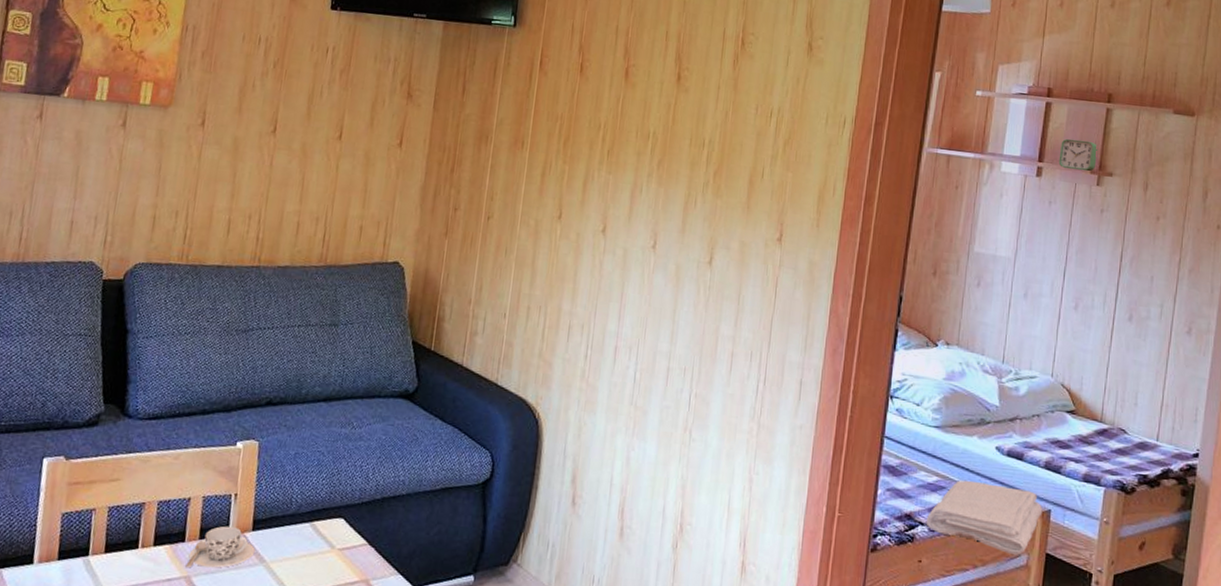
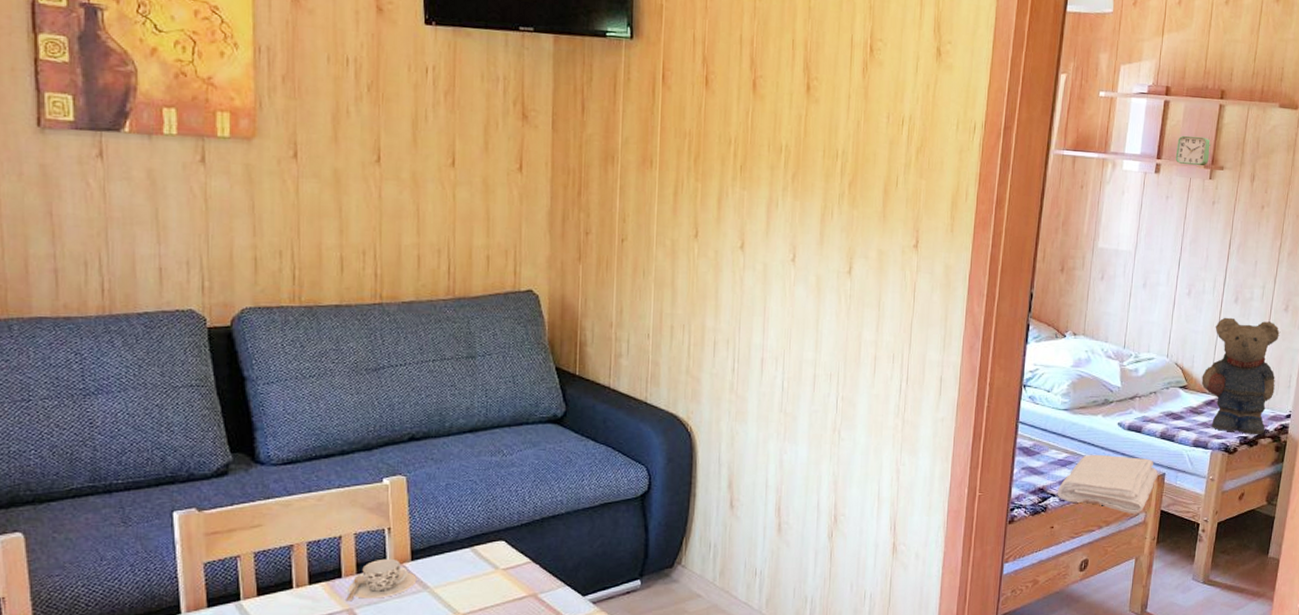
teddy bear: none [1092,336,1183,475] -> present [1201,317,1281,435]

